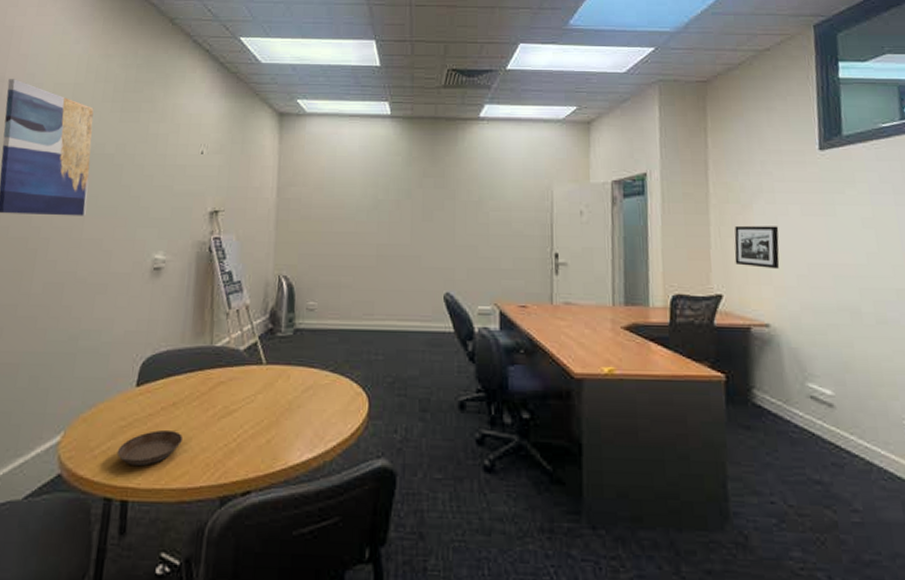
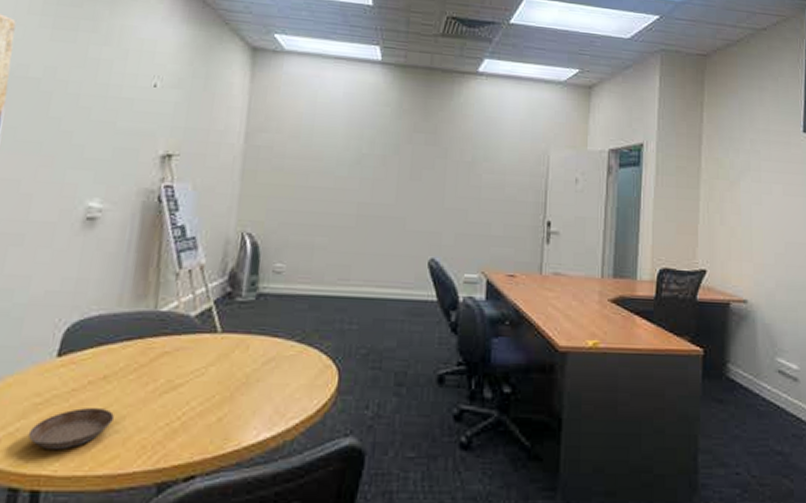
picture frame: present [734,225,780,270] -> none [720,202,762,247]

